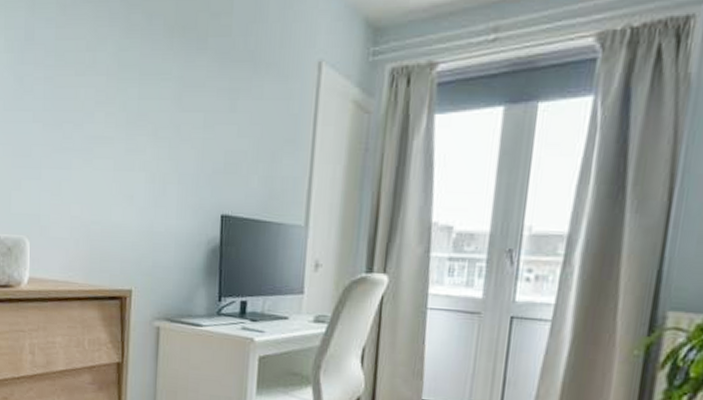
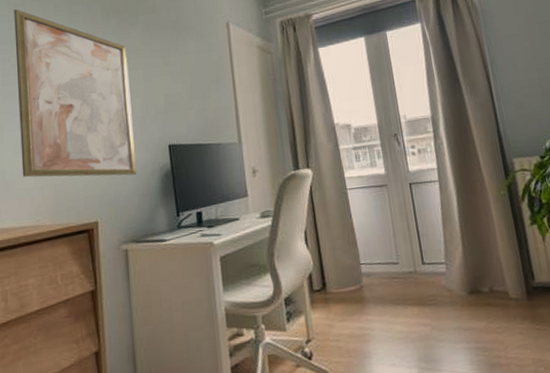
wall art: none [58,12,189,244] -> present [14,9,136,178]

